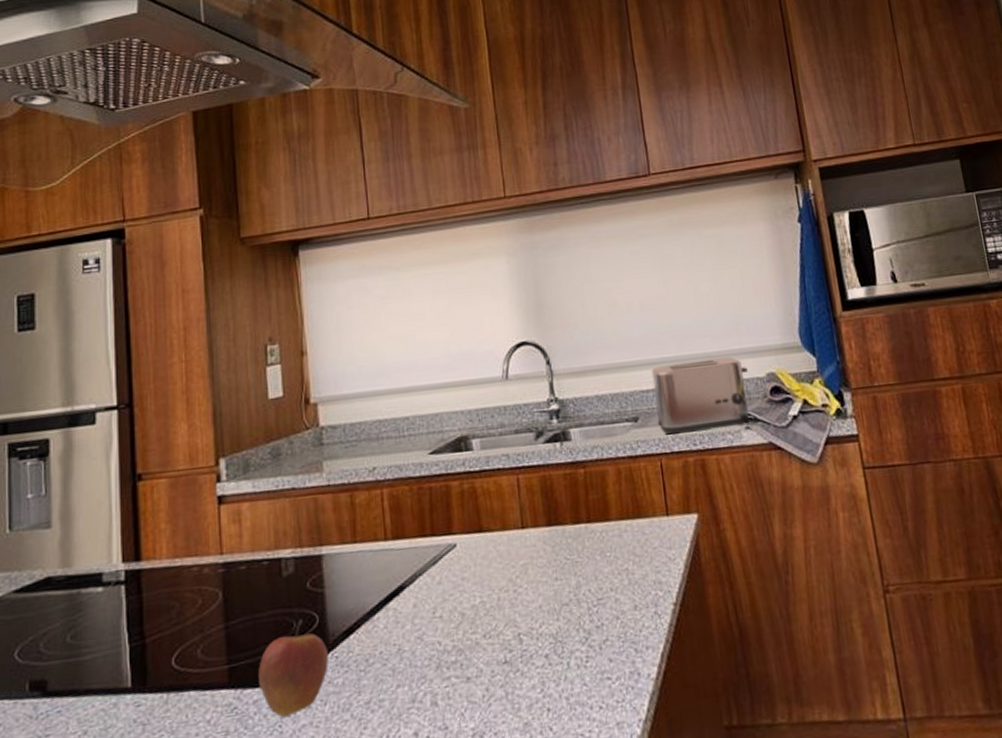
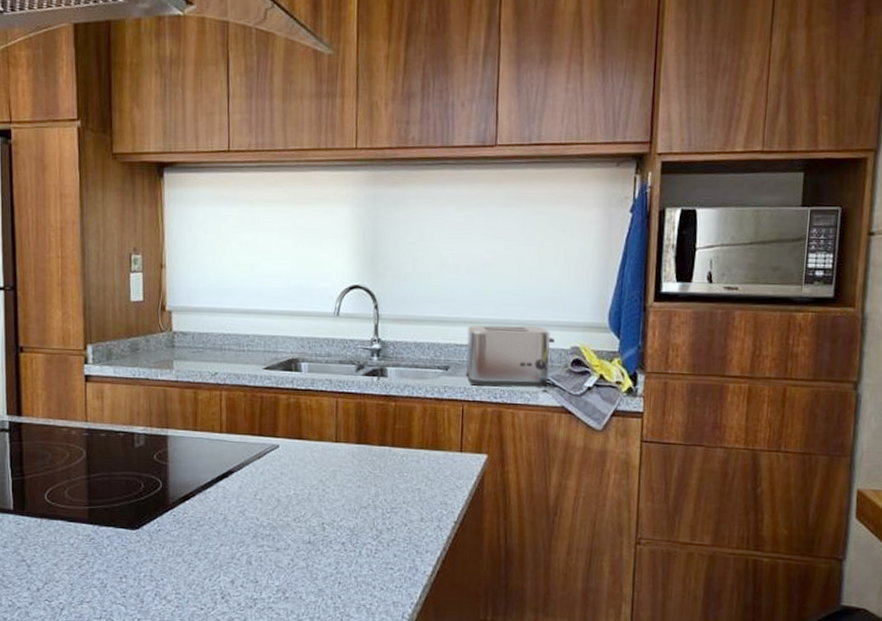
fruit: present [257,619,329,717] -> none [111,482,168,552]

